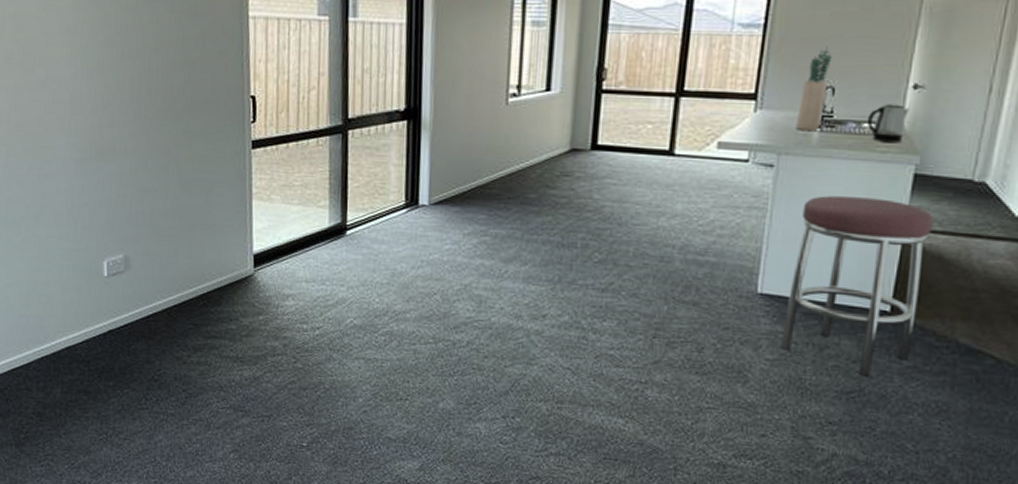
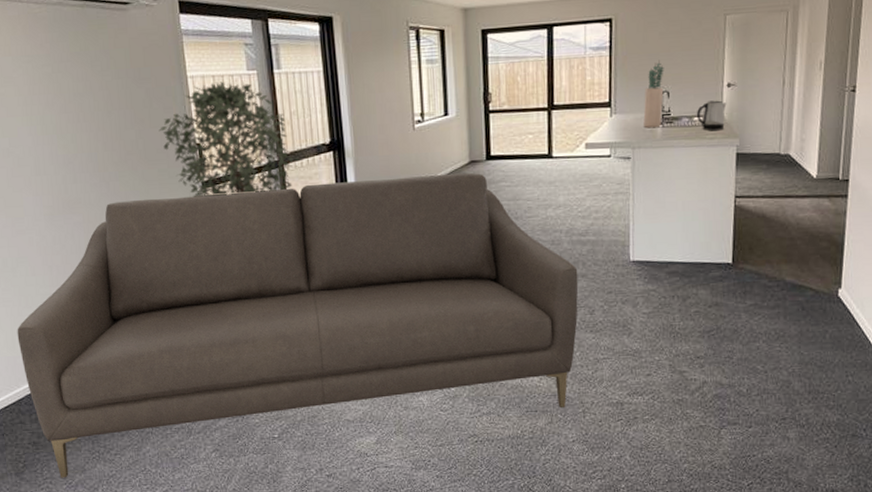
sofa: none [33,153,689,460] -> present [17,172,579,478]
potted tree: none [210,26,369,161] -> present [158,81,301,197]
bar stool: present [781,196,935,377] -> none [653,175,756,317]

